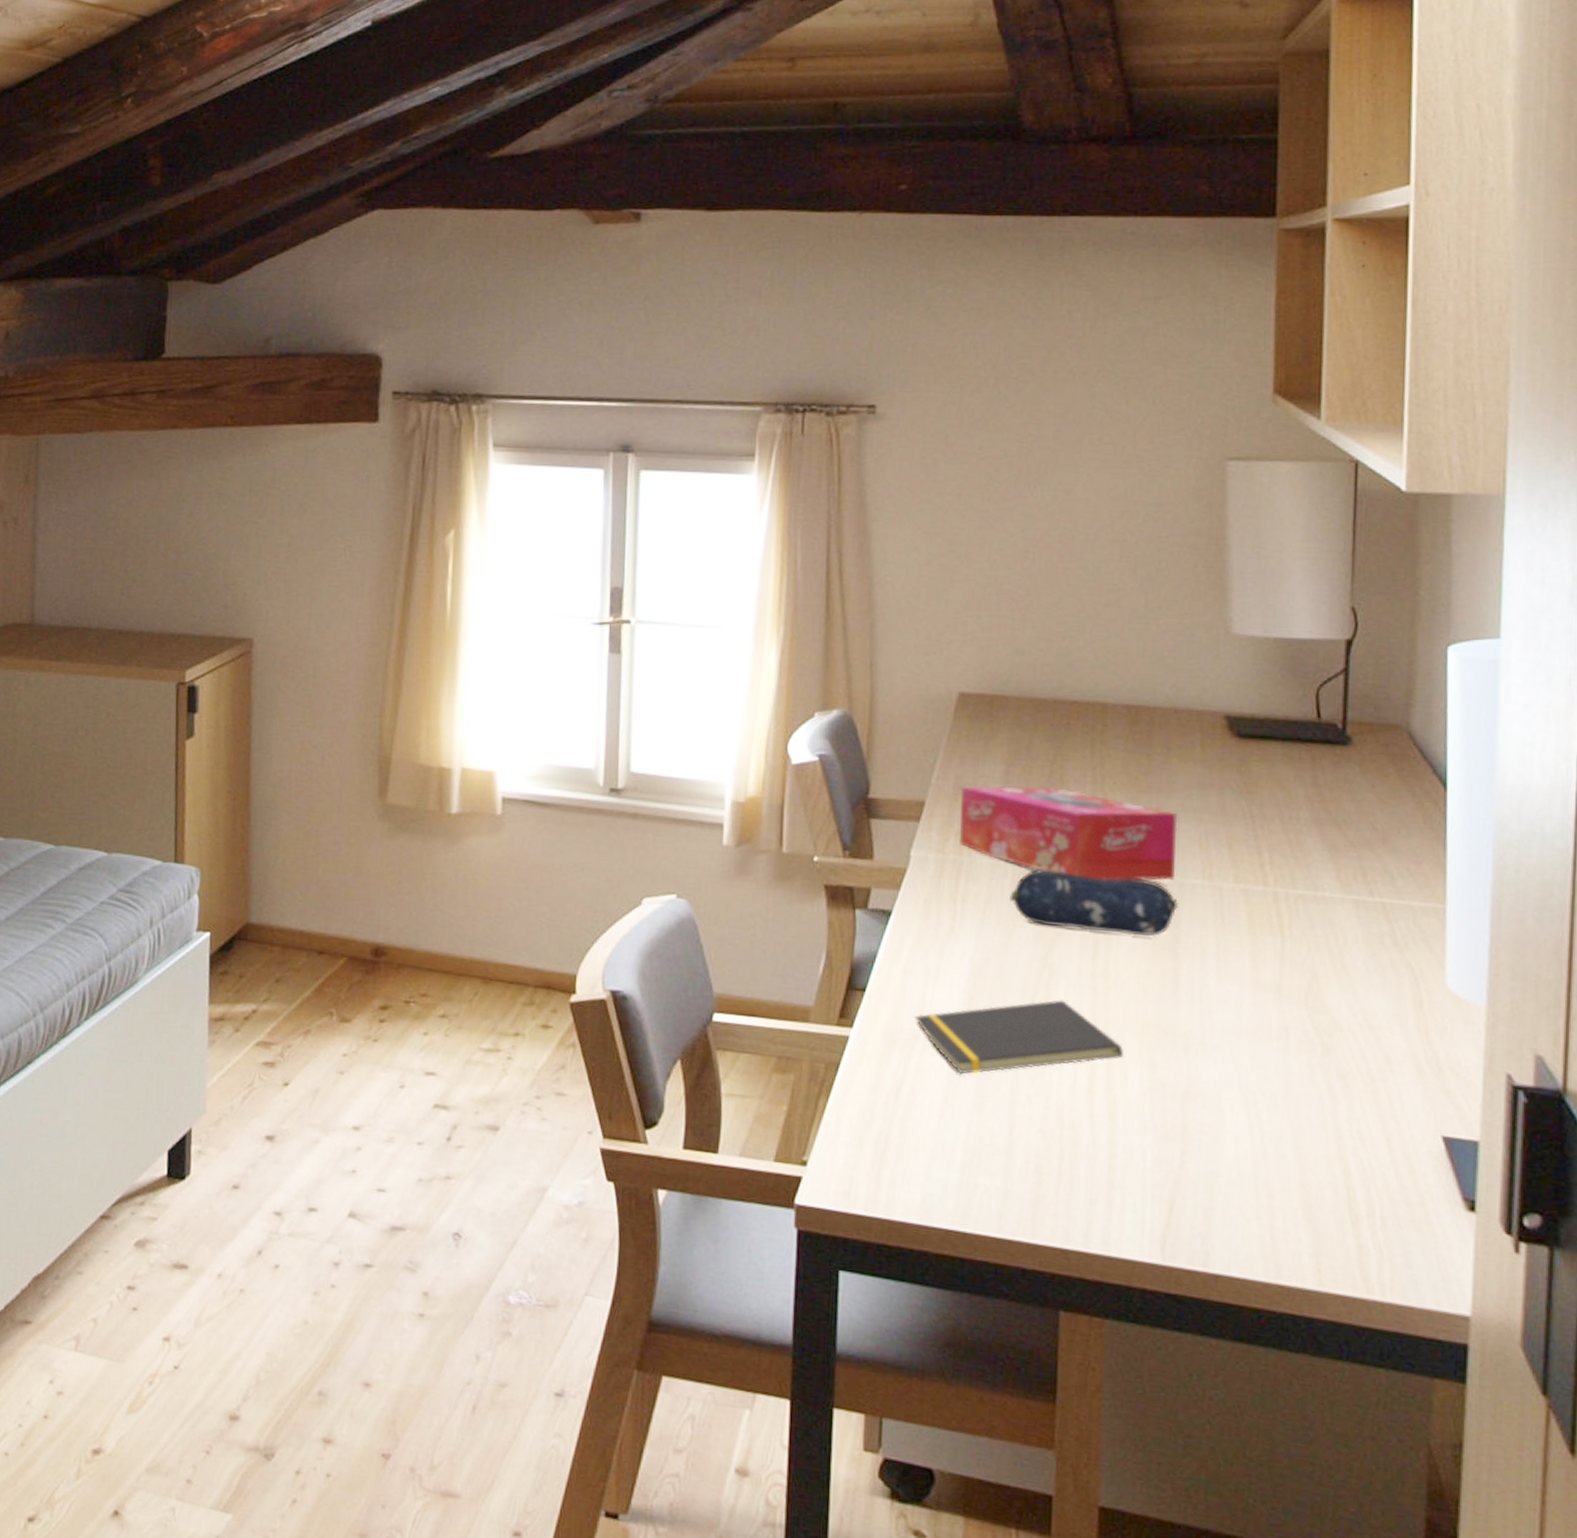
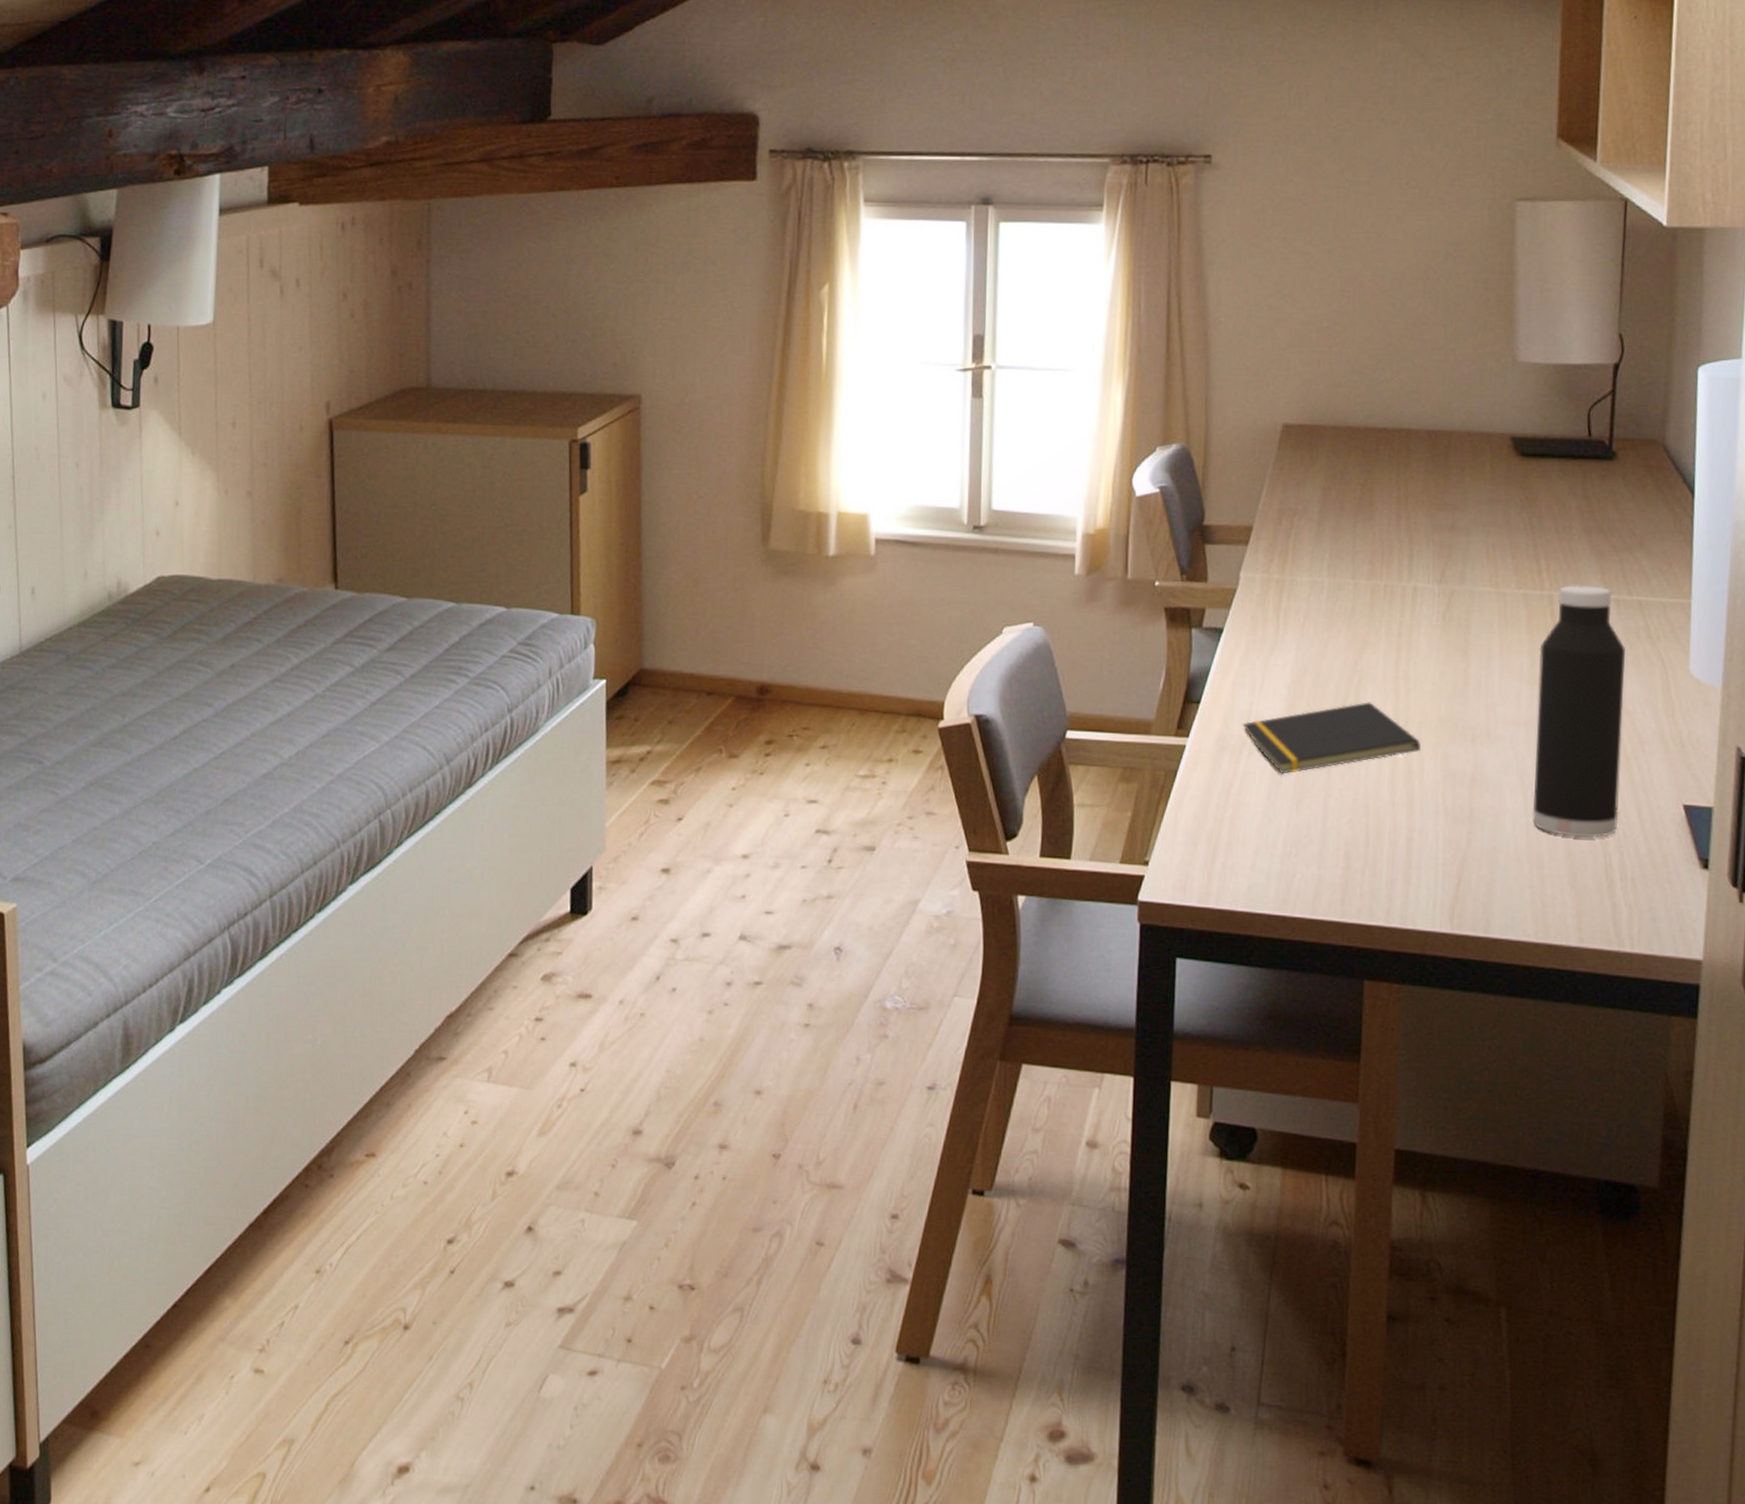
tissue box: present [960,786,1178,881] -> none [1283,508,1470,591]
pencil case: present [1010,869,1178,936] -> none [1325,584,1469,641]
water bottle: none [1257,882,1367,1168] -> present [1532,585,1625,838]

